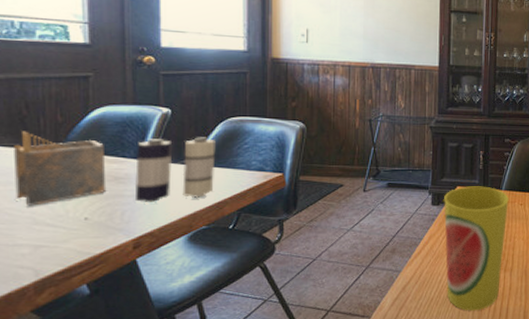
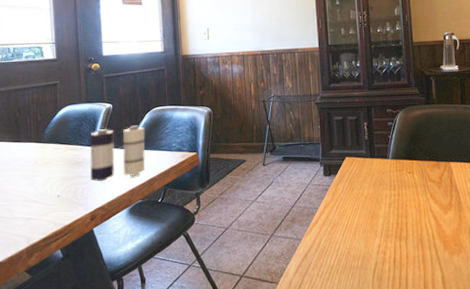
napkin holder: present [14,131,107,206] -> none [12,129,71,187]
cup: present [443,186,509,311] -> none [334,156,397,280]

